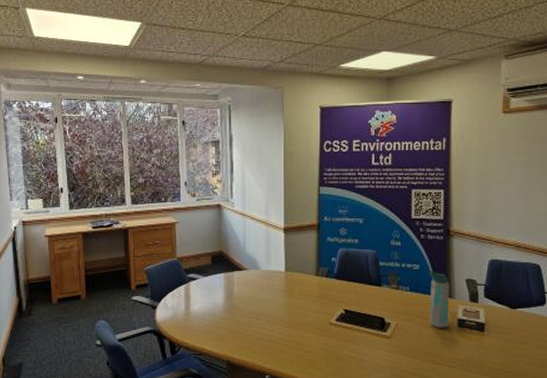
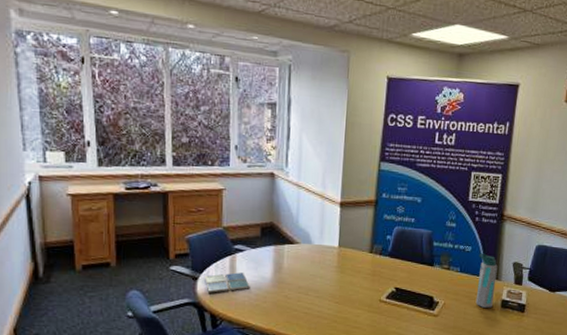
drink coaster: none [163,300,204,321] -> present [205,272,250,293]

